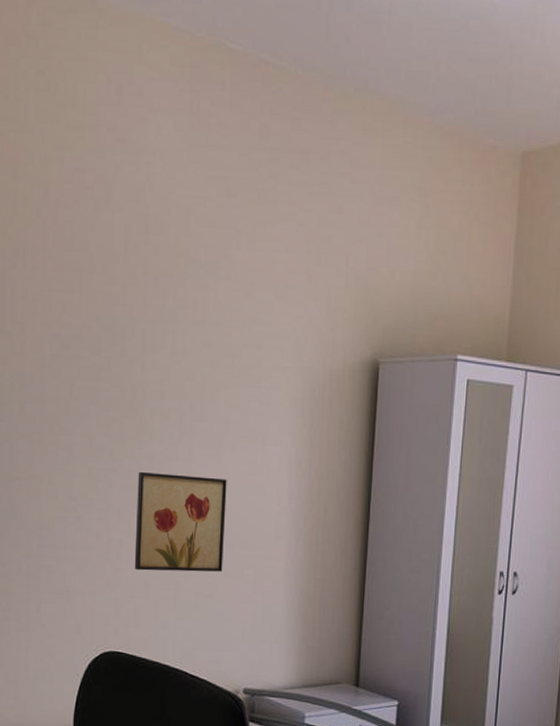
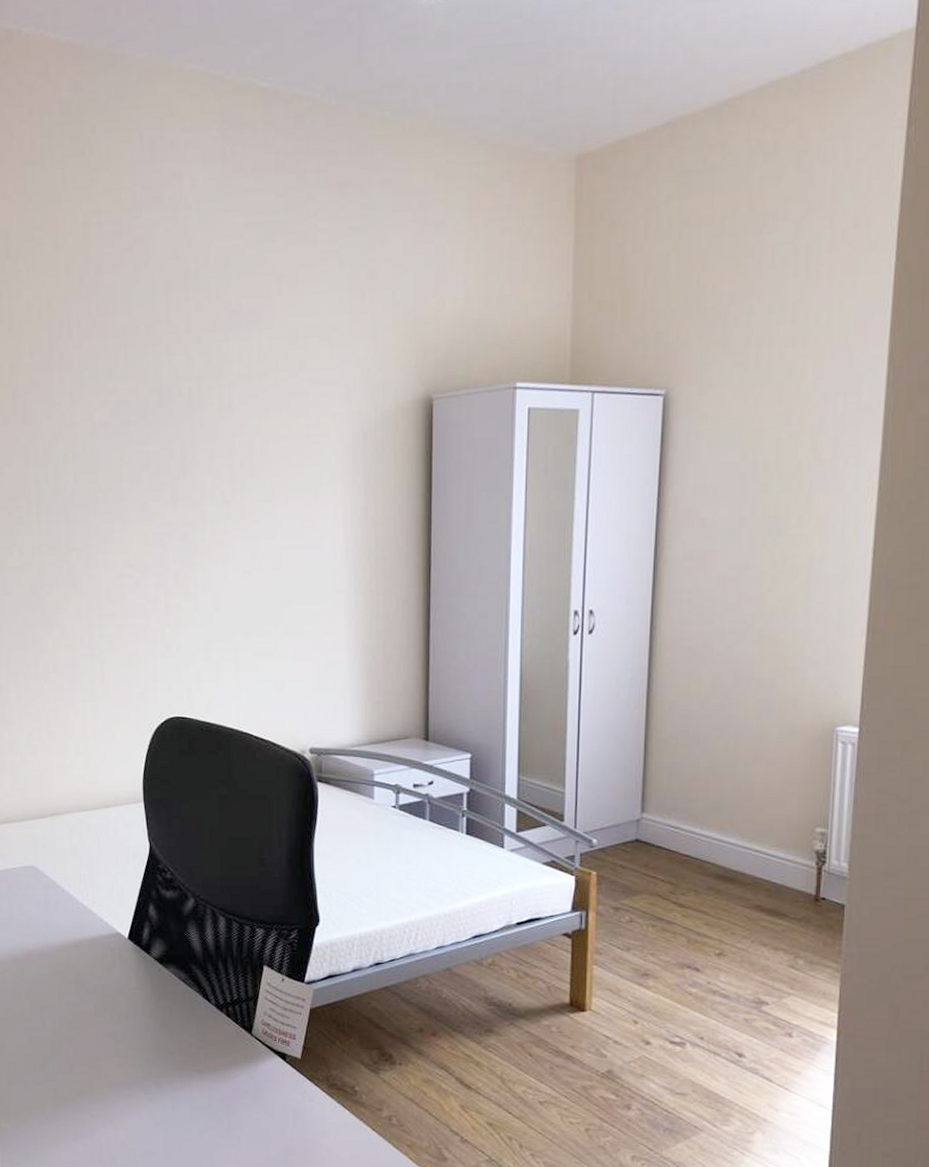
wall art: present [134,471,227,572] -> none [192,533,282,634]

